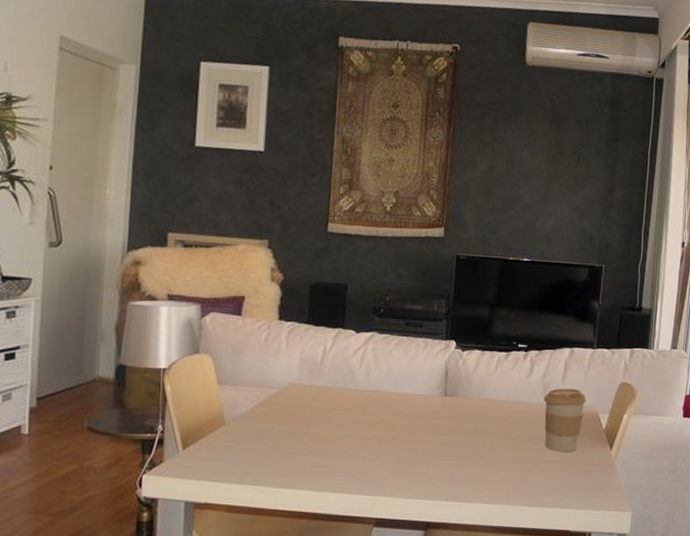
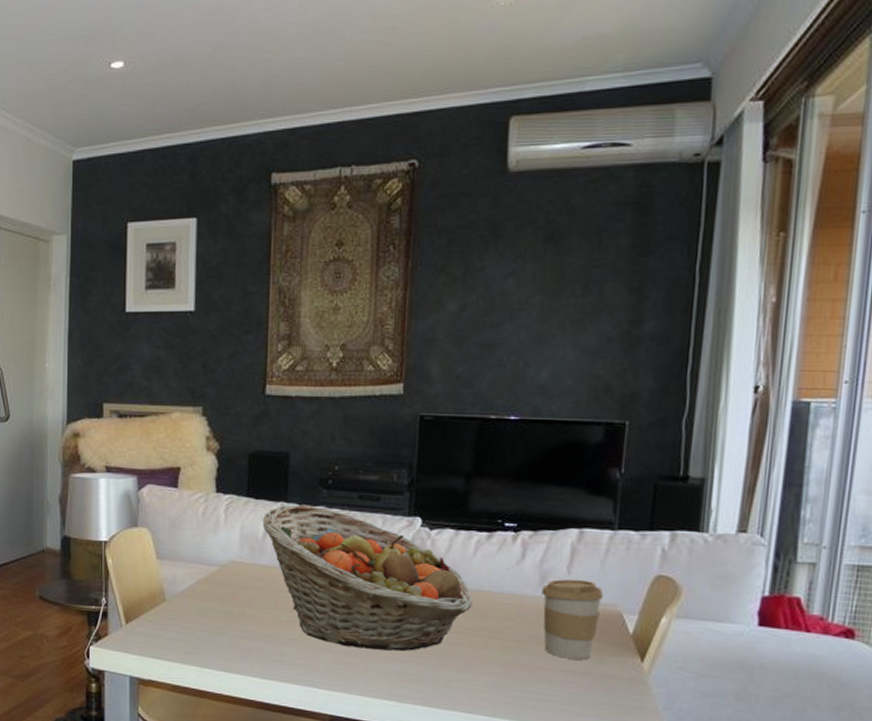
fruit basket: none [320,330,493,456] -> present [262,504,472,652]

